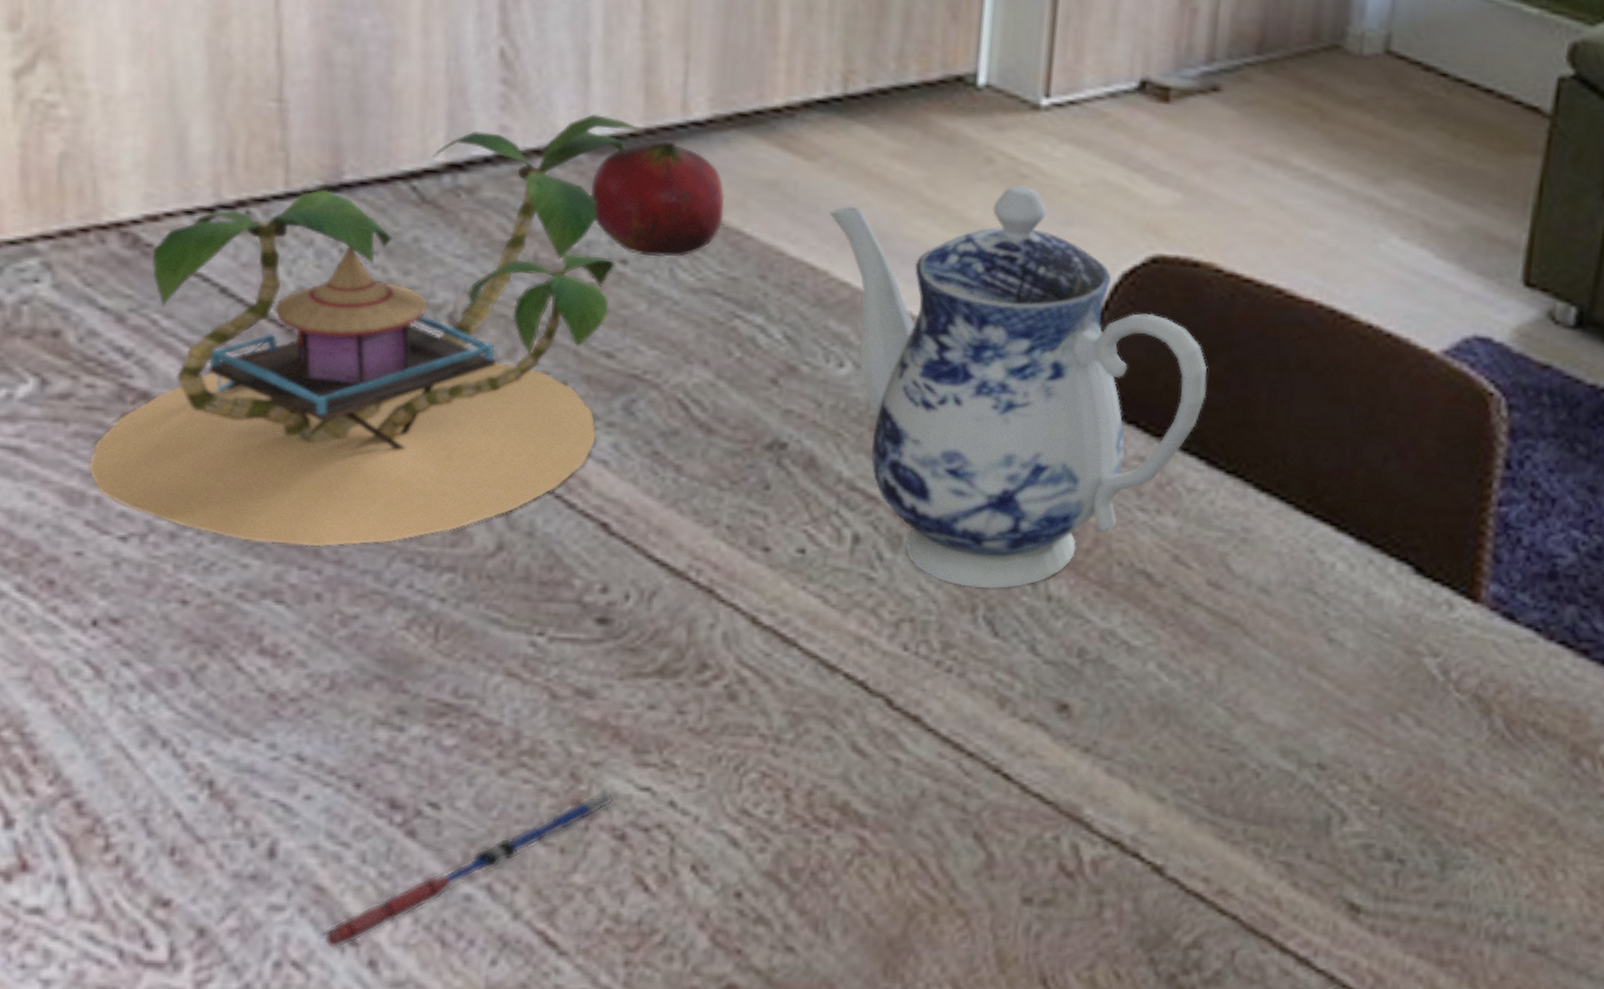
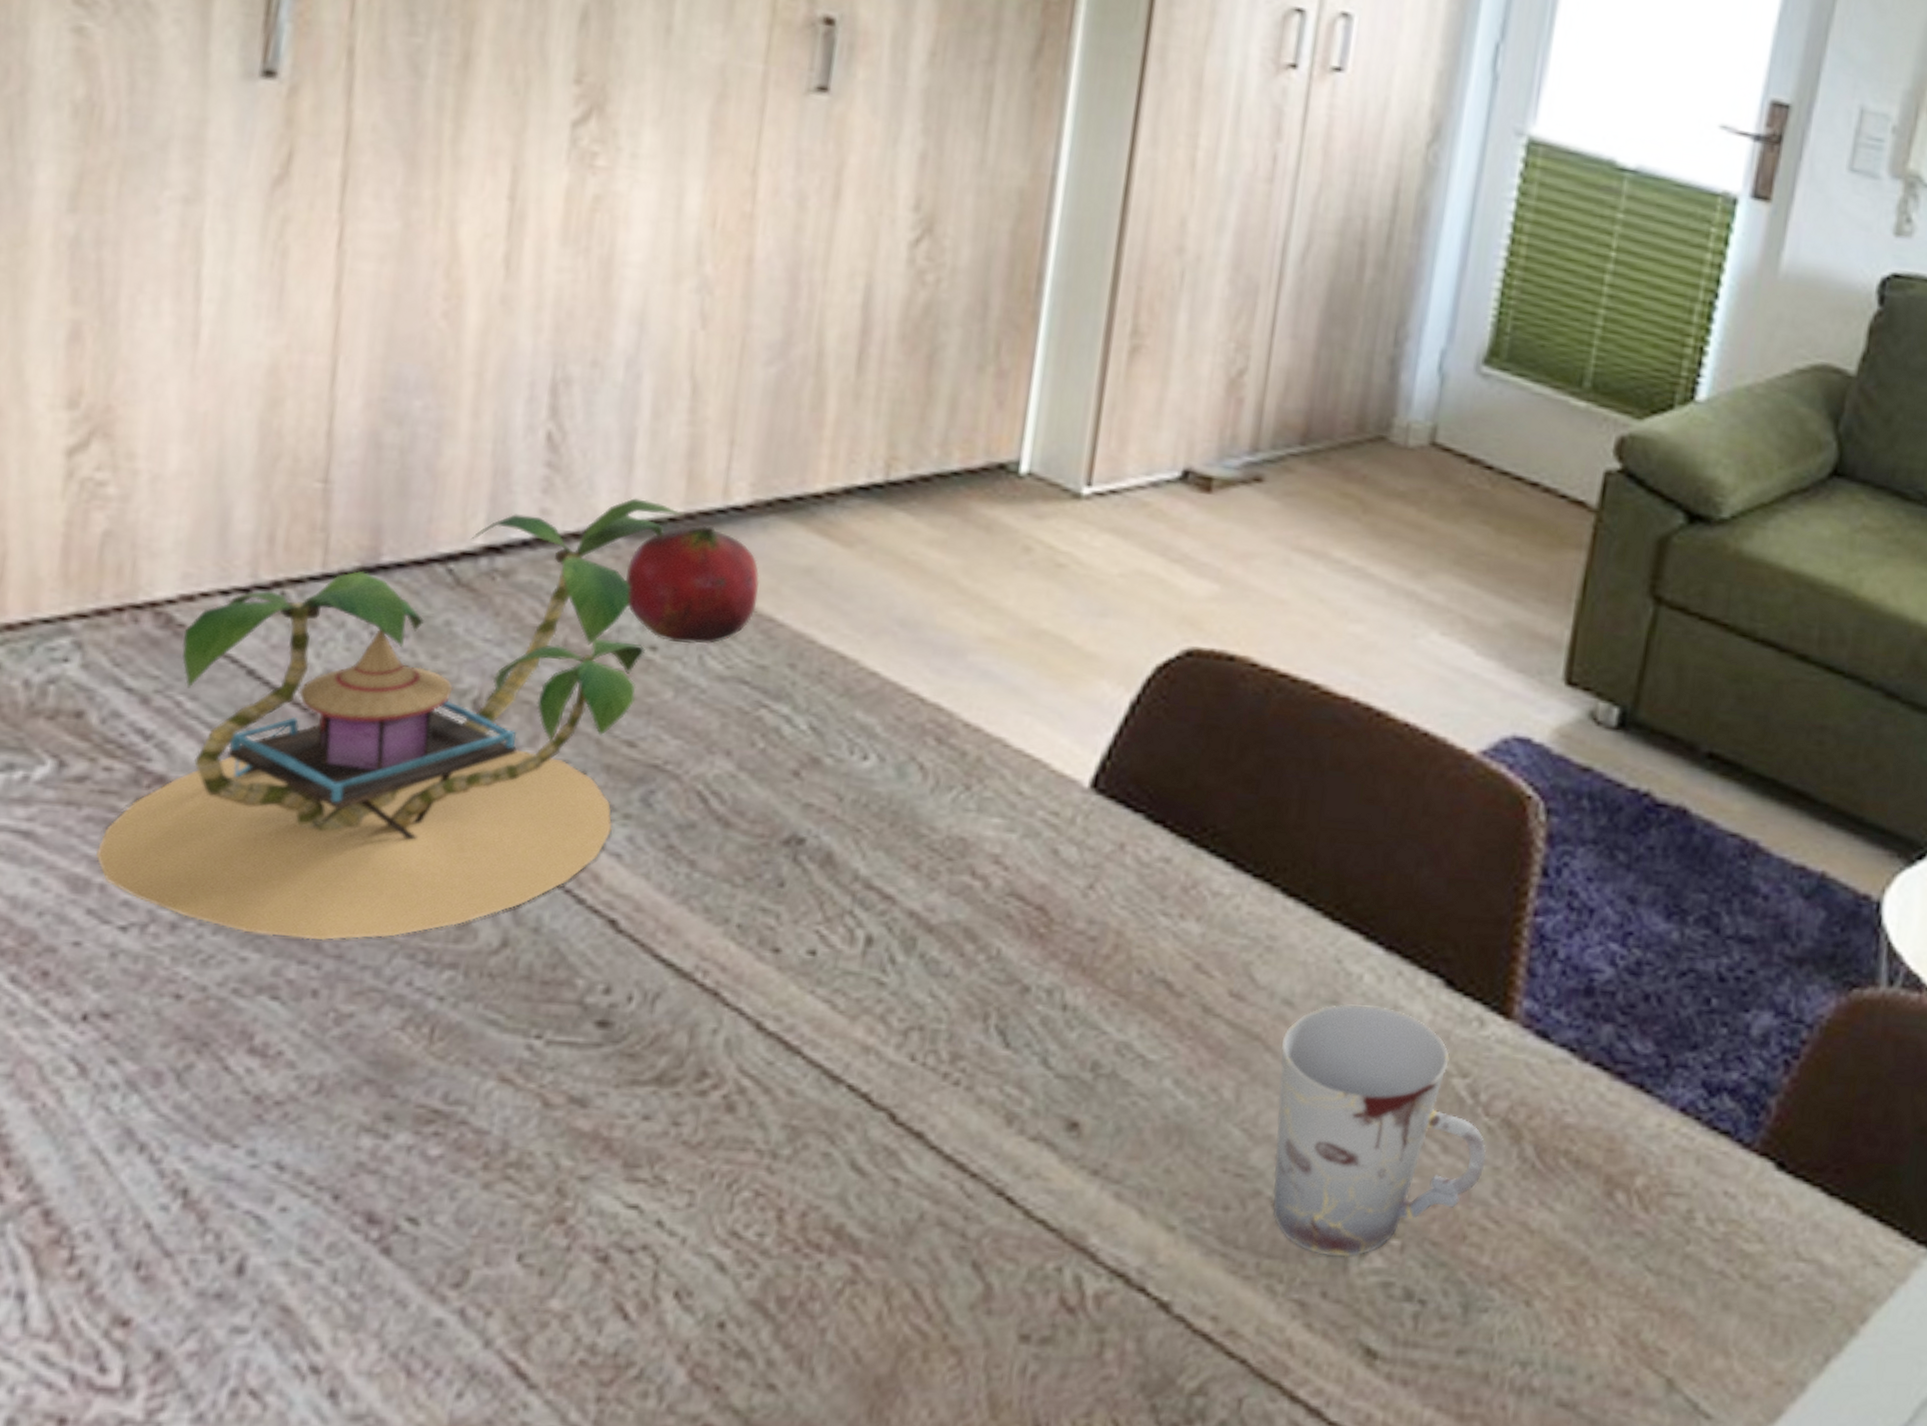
pen: present [320,791,615,949] -> none [282,1209,600,1377]
teapot: present [829,185,1208,589] -> none [863,574,1239,997]
cup: none [1256,591,1459,822] -> present [1272,1004,1487,1257]

